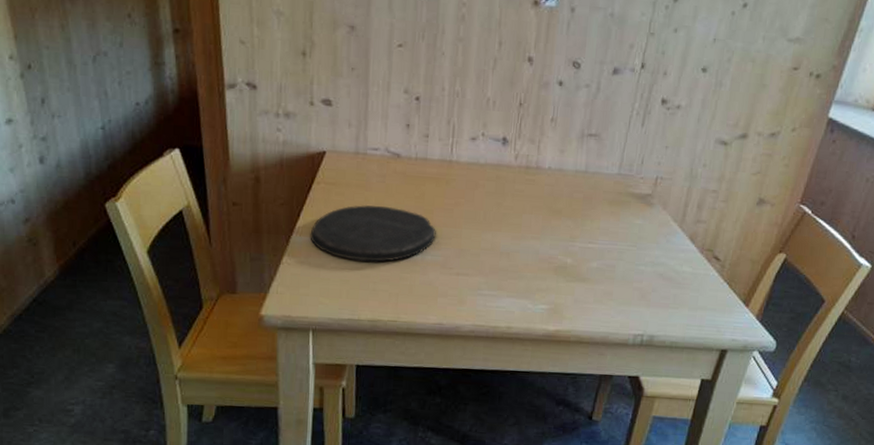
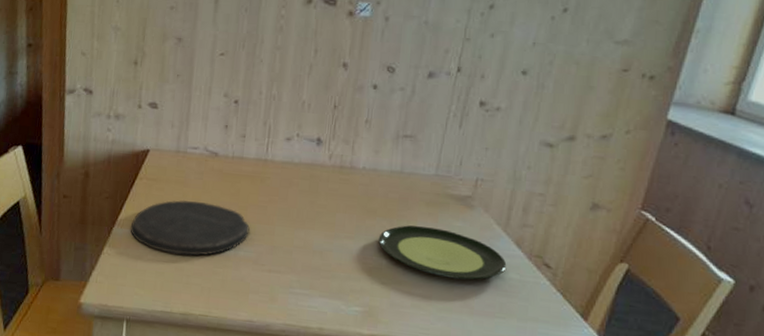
plate: none [563,224,681,275] -> present [378,225,507,280]

